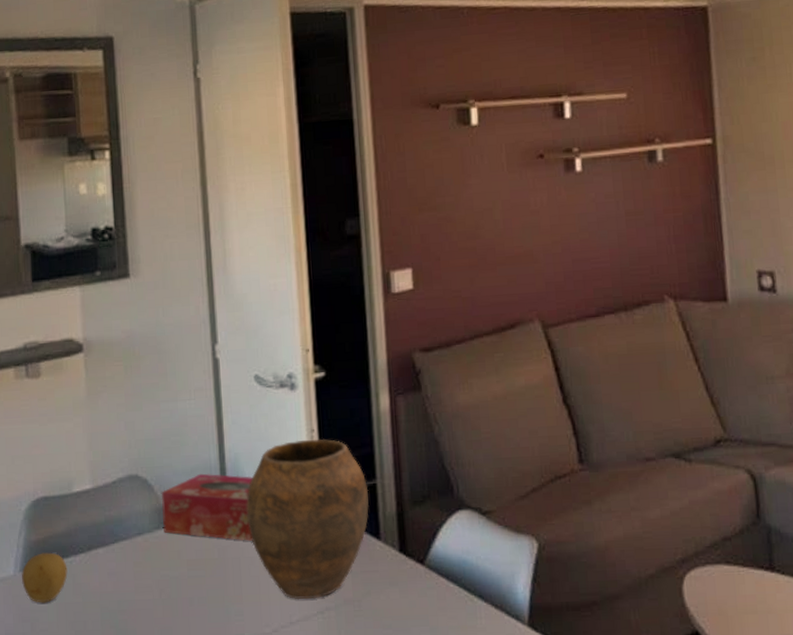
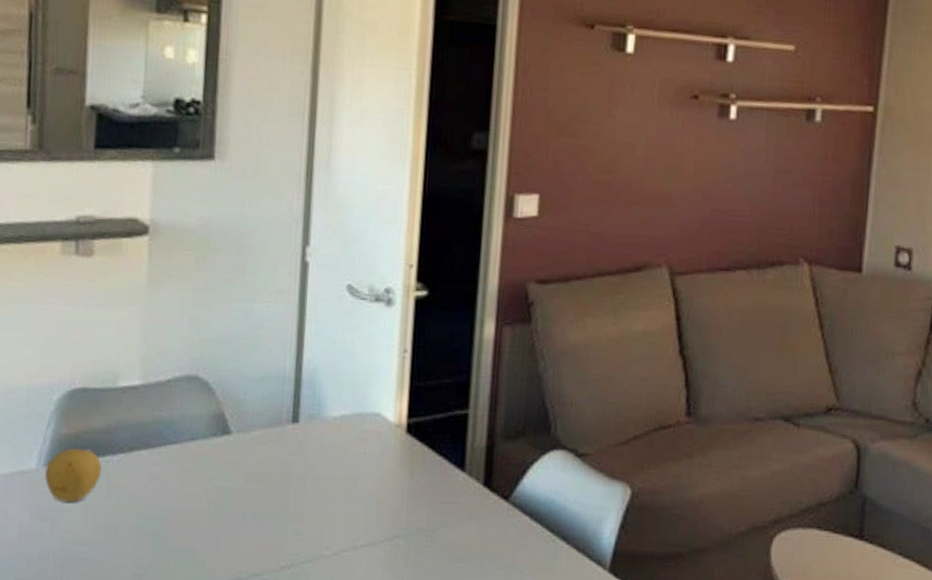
tissue box: present [161,473,253,541] -> none [221,382,331,459]
vase: present [246,438,369,600] -> none [319,359,459,526]

